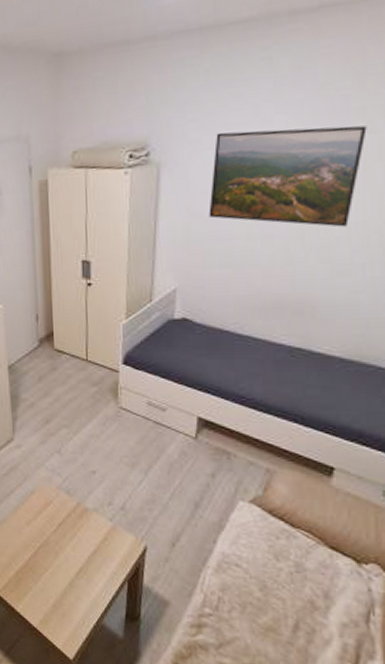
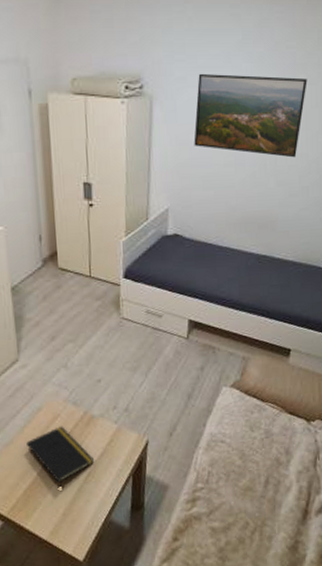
notepad: none [19,513,86,576] -> present [27,426,94,487]

